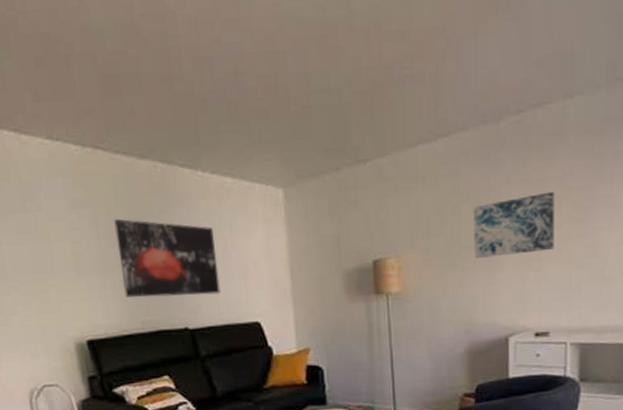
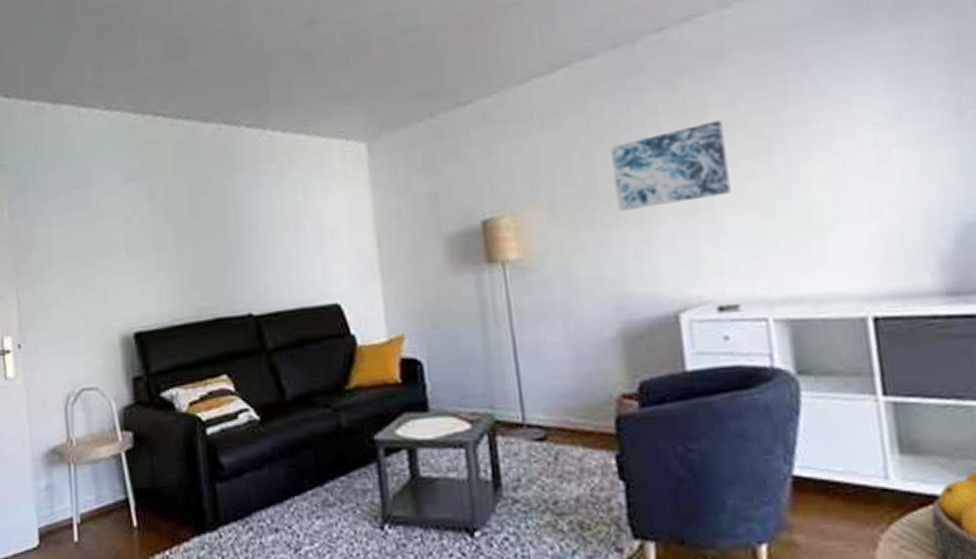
wall art: present [114,218,221,297] -> none [172,189,292,280]

